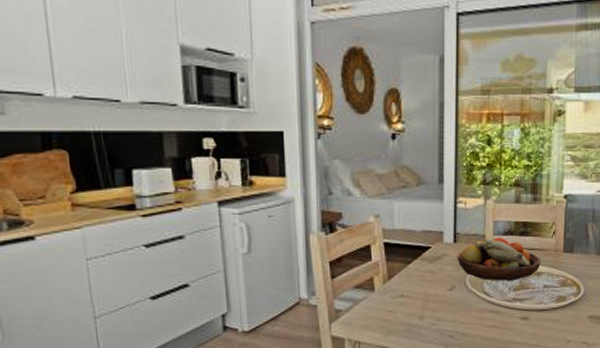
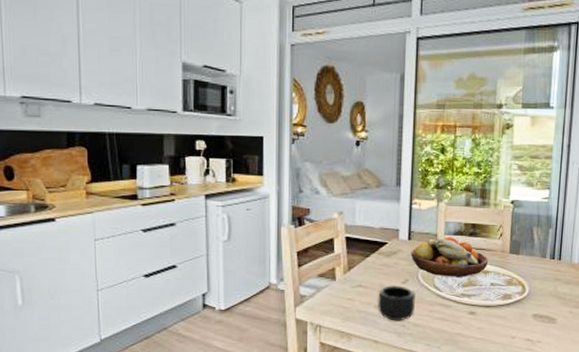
mug: none [421,292,464,332] -> present [377,284,416,321]

